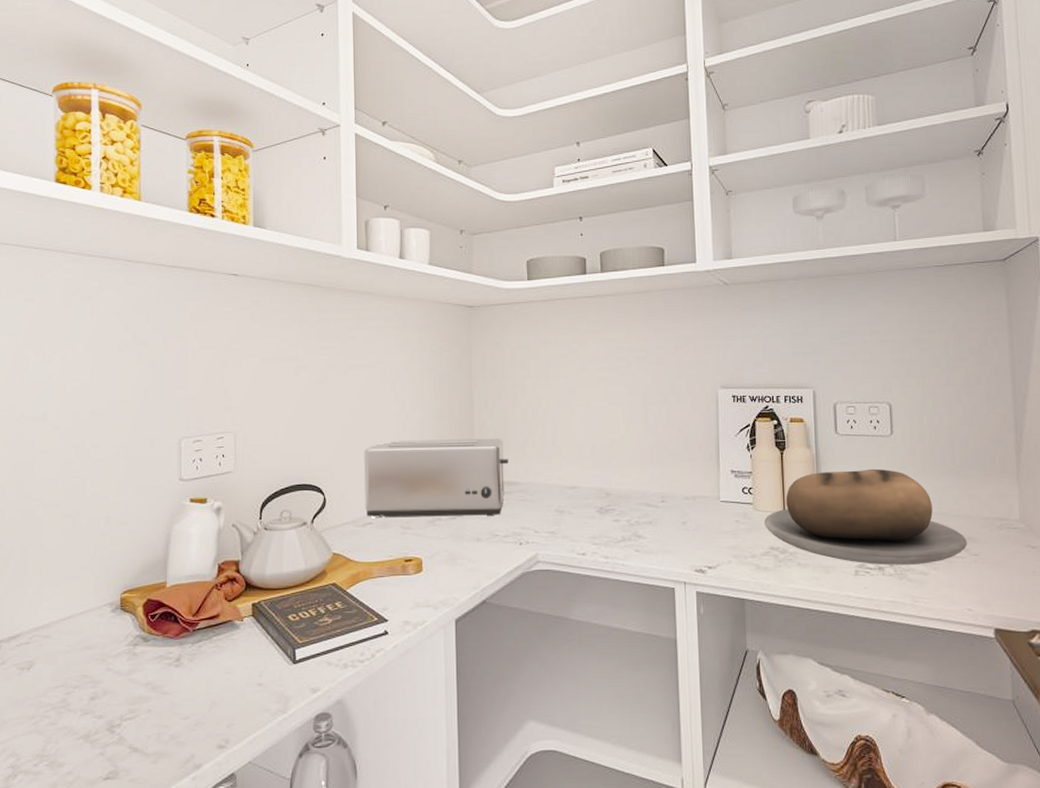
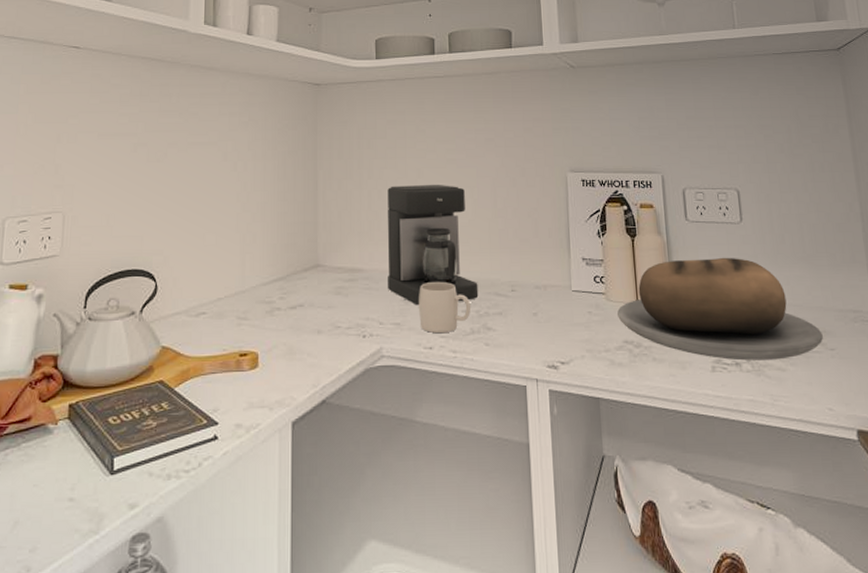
toaster: present [363,438,509,517] -> none [199,221,353,306]
coffee maker: none [541,402,630,516] -> present [387,185,479,306]
mug: none [572,493,622,541] -> present [419,281,470,334]

